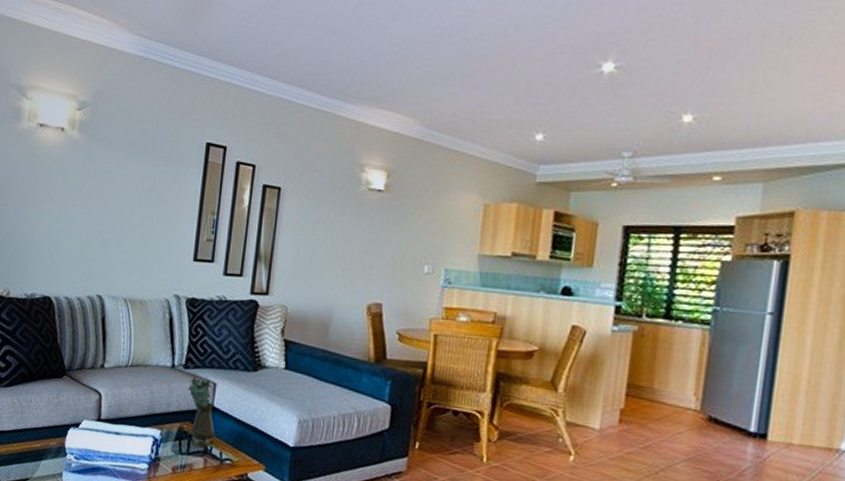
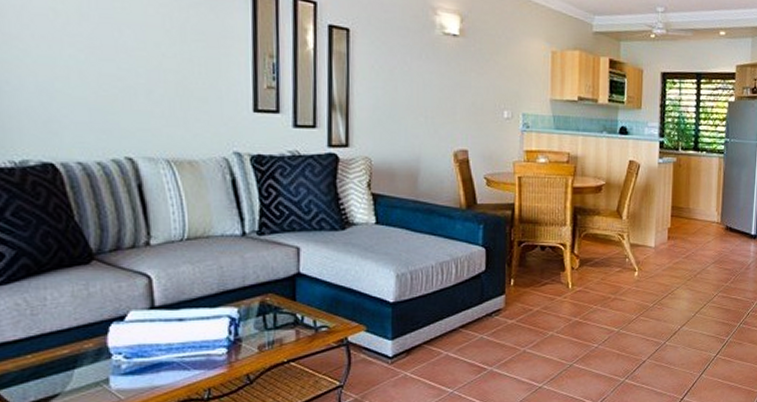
vase: present [188,375,215,449] -> none [266,241,304,320]

